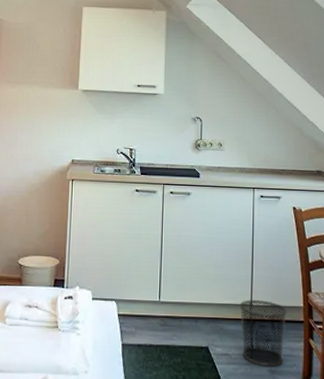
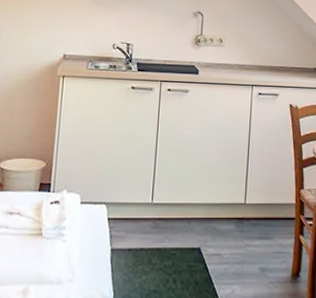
waste bin: present [239,300,288,367] -> none [233,198,280,264]

